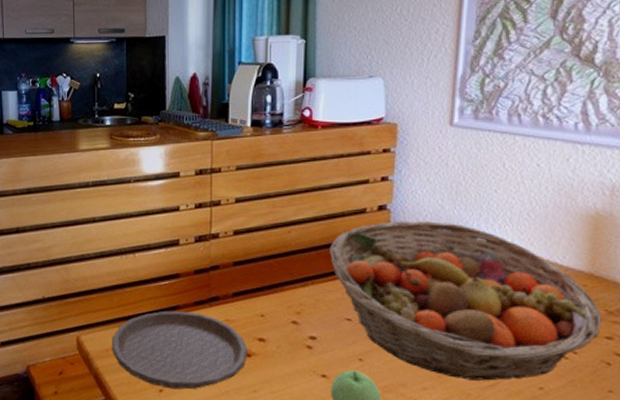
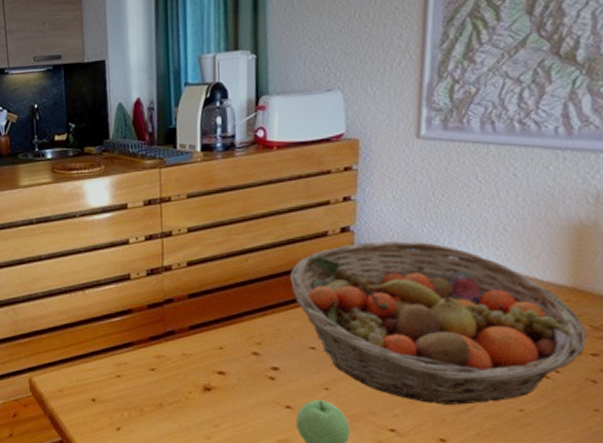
plate: present [111,311,247,390] -> none [65,347,207,427]

